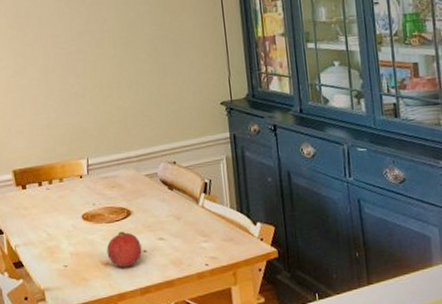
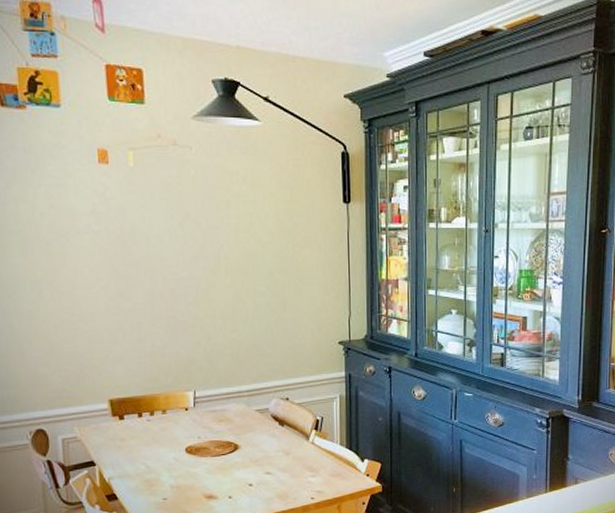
fruit: present [106,231,142,268] -> none [210,465,248,501]

